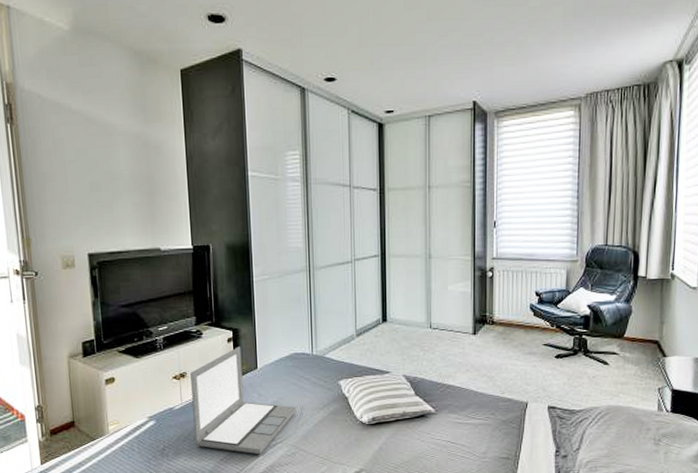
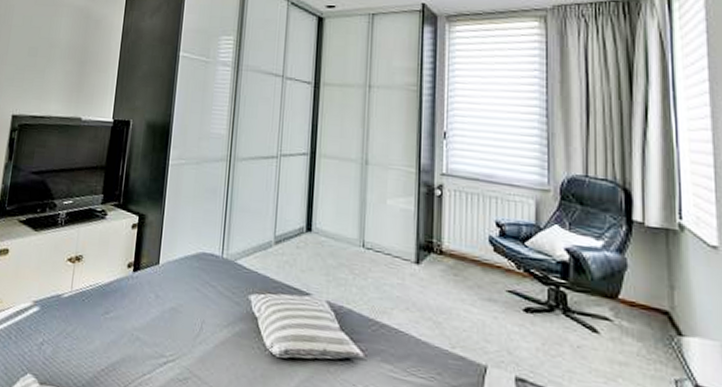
laptop: present [190,346,297,455] -> none [76,235,197,373]

